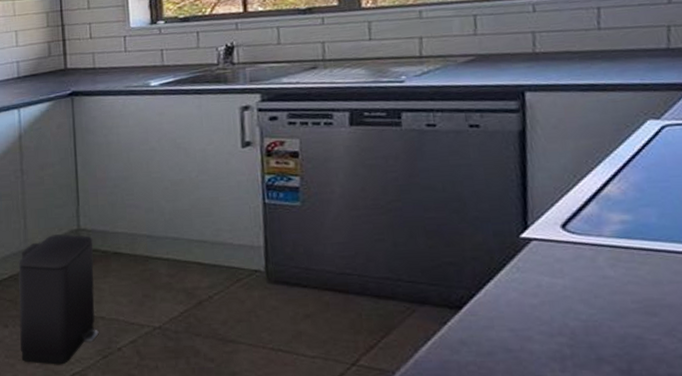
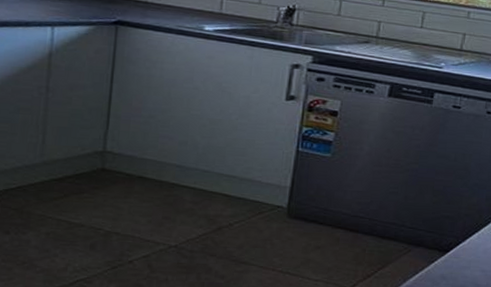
pedal bin: present [18,234,99,365] -> none [21,153,118,272]

